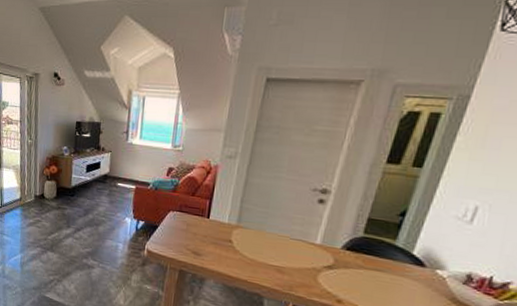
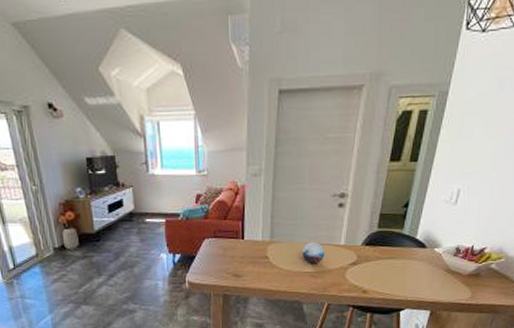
decorative orb: none [270,234,297,259] -> present [302,242,325,264]

